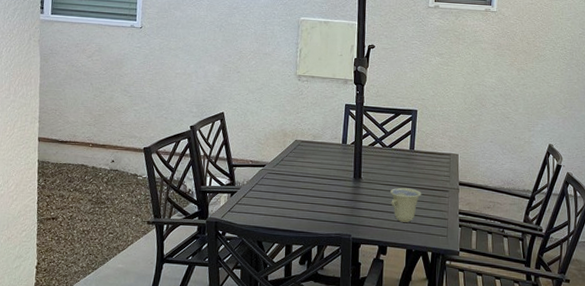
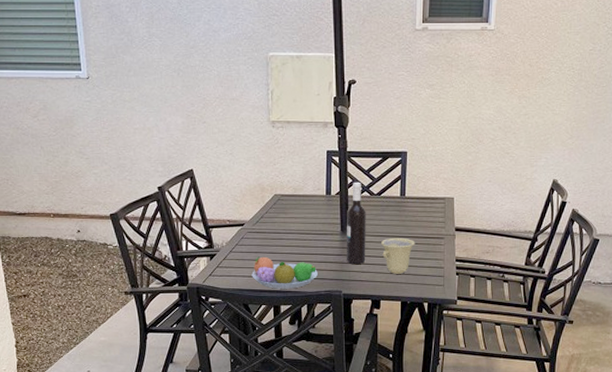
fruit bowl: none [268,196,330,230] -> present [252,256,318,289]
wine bottle: none [357,134,378,211] -> present [346,182,366,265]

